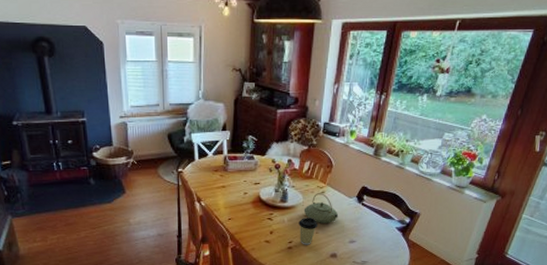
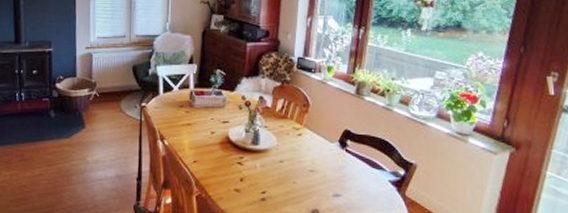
coffee cup: present [298,218,317,245] -> none [273,164,295,197]
teapot: present [303,193,339,223] -> none [278,135,319,172]

